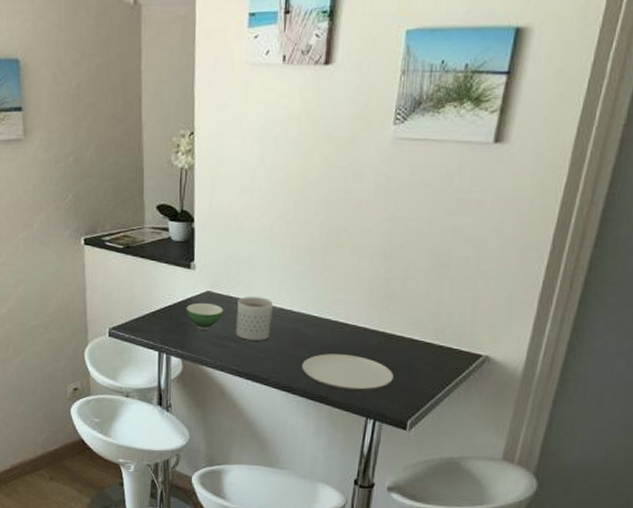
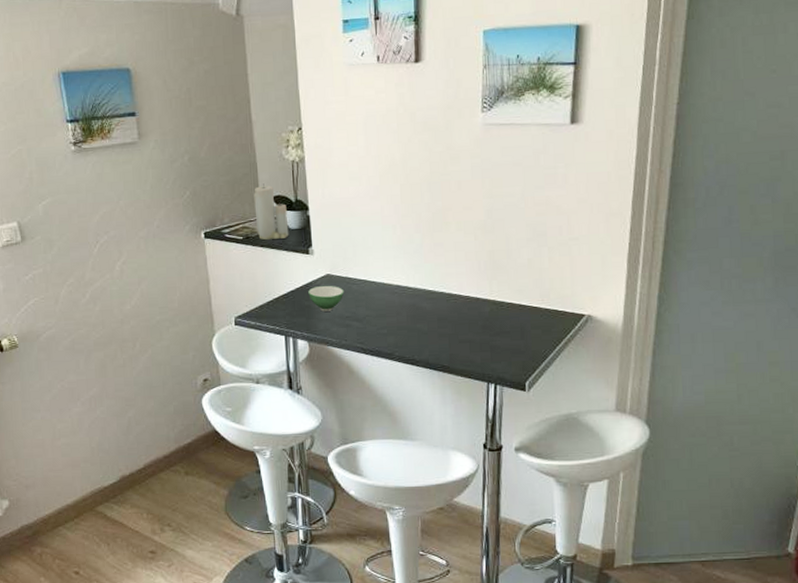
candle: none [137,191,172,250] -> present [254,183,289,240]
mug: present [235,297,274,341] -> none [356,276,391,318]
plate: present [302,354,394,391] -> none [423,324,508,358]

